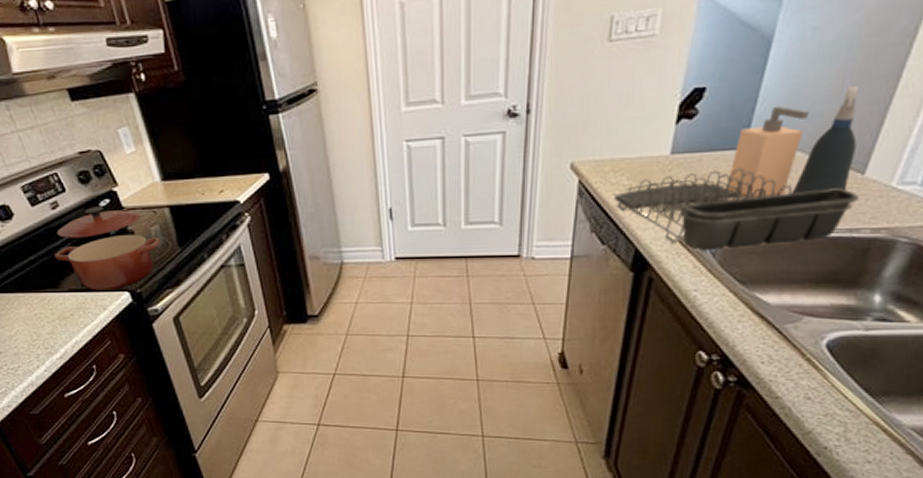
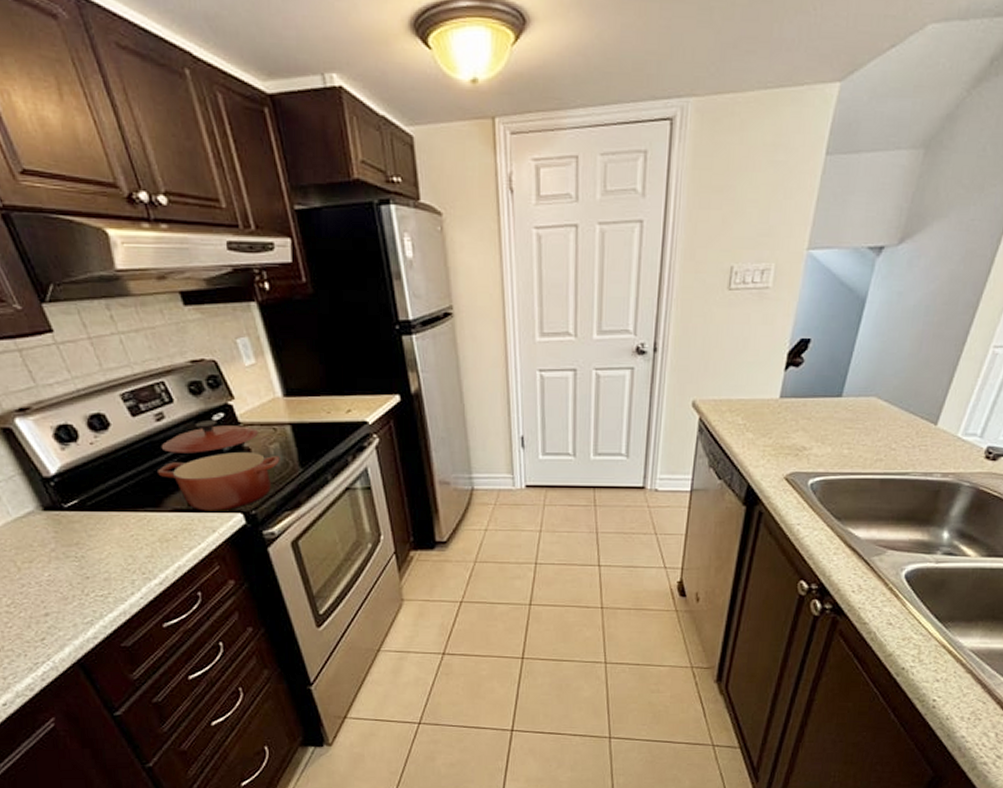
dish rack: present [613,167,859,250] -> none [729,413,932,488]
soap dispenser: present [727,105,810,198] -> none [827,359,895,441]
spray bottle: present [791,85,859,195] -> none [879,346,934,440]

